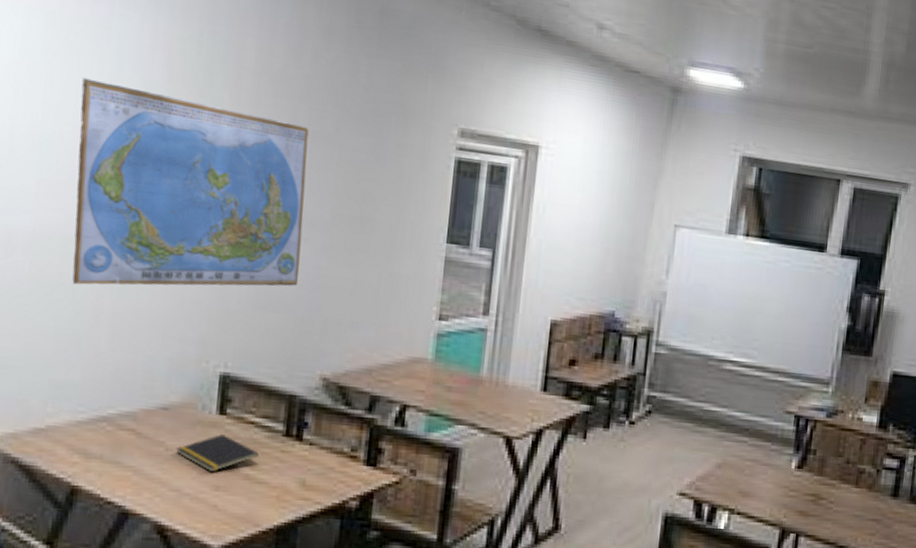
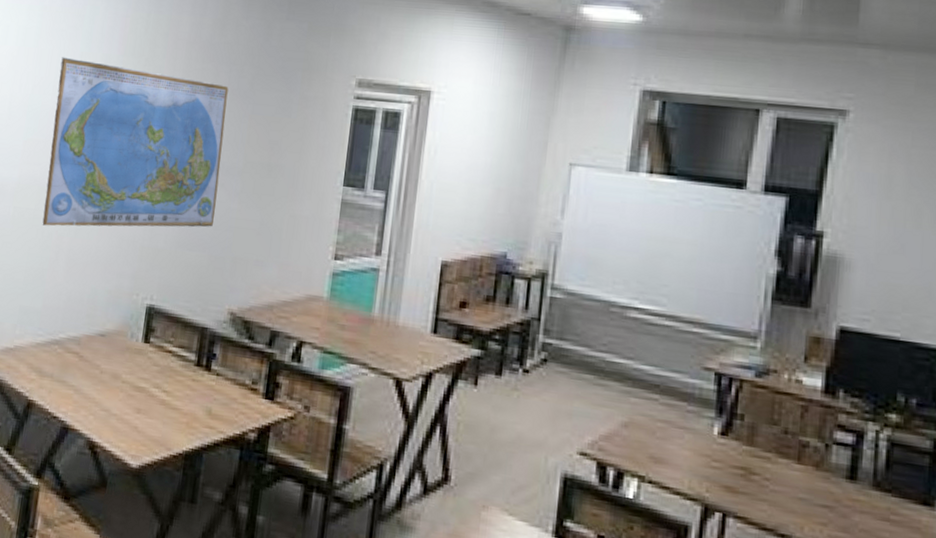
notepad: present [176,434,259,473] -> none [108,361,174,396]

